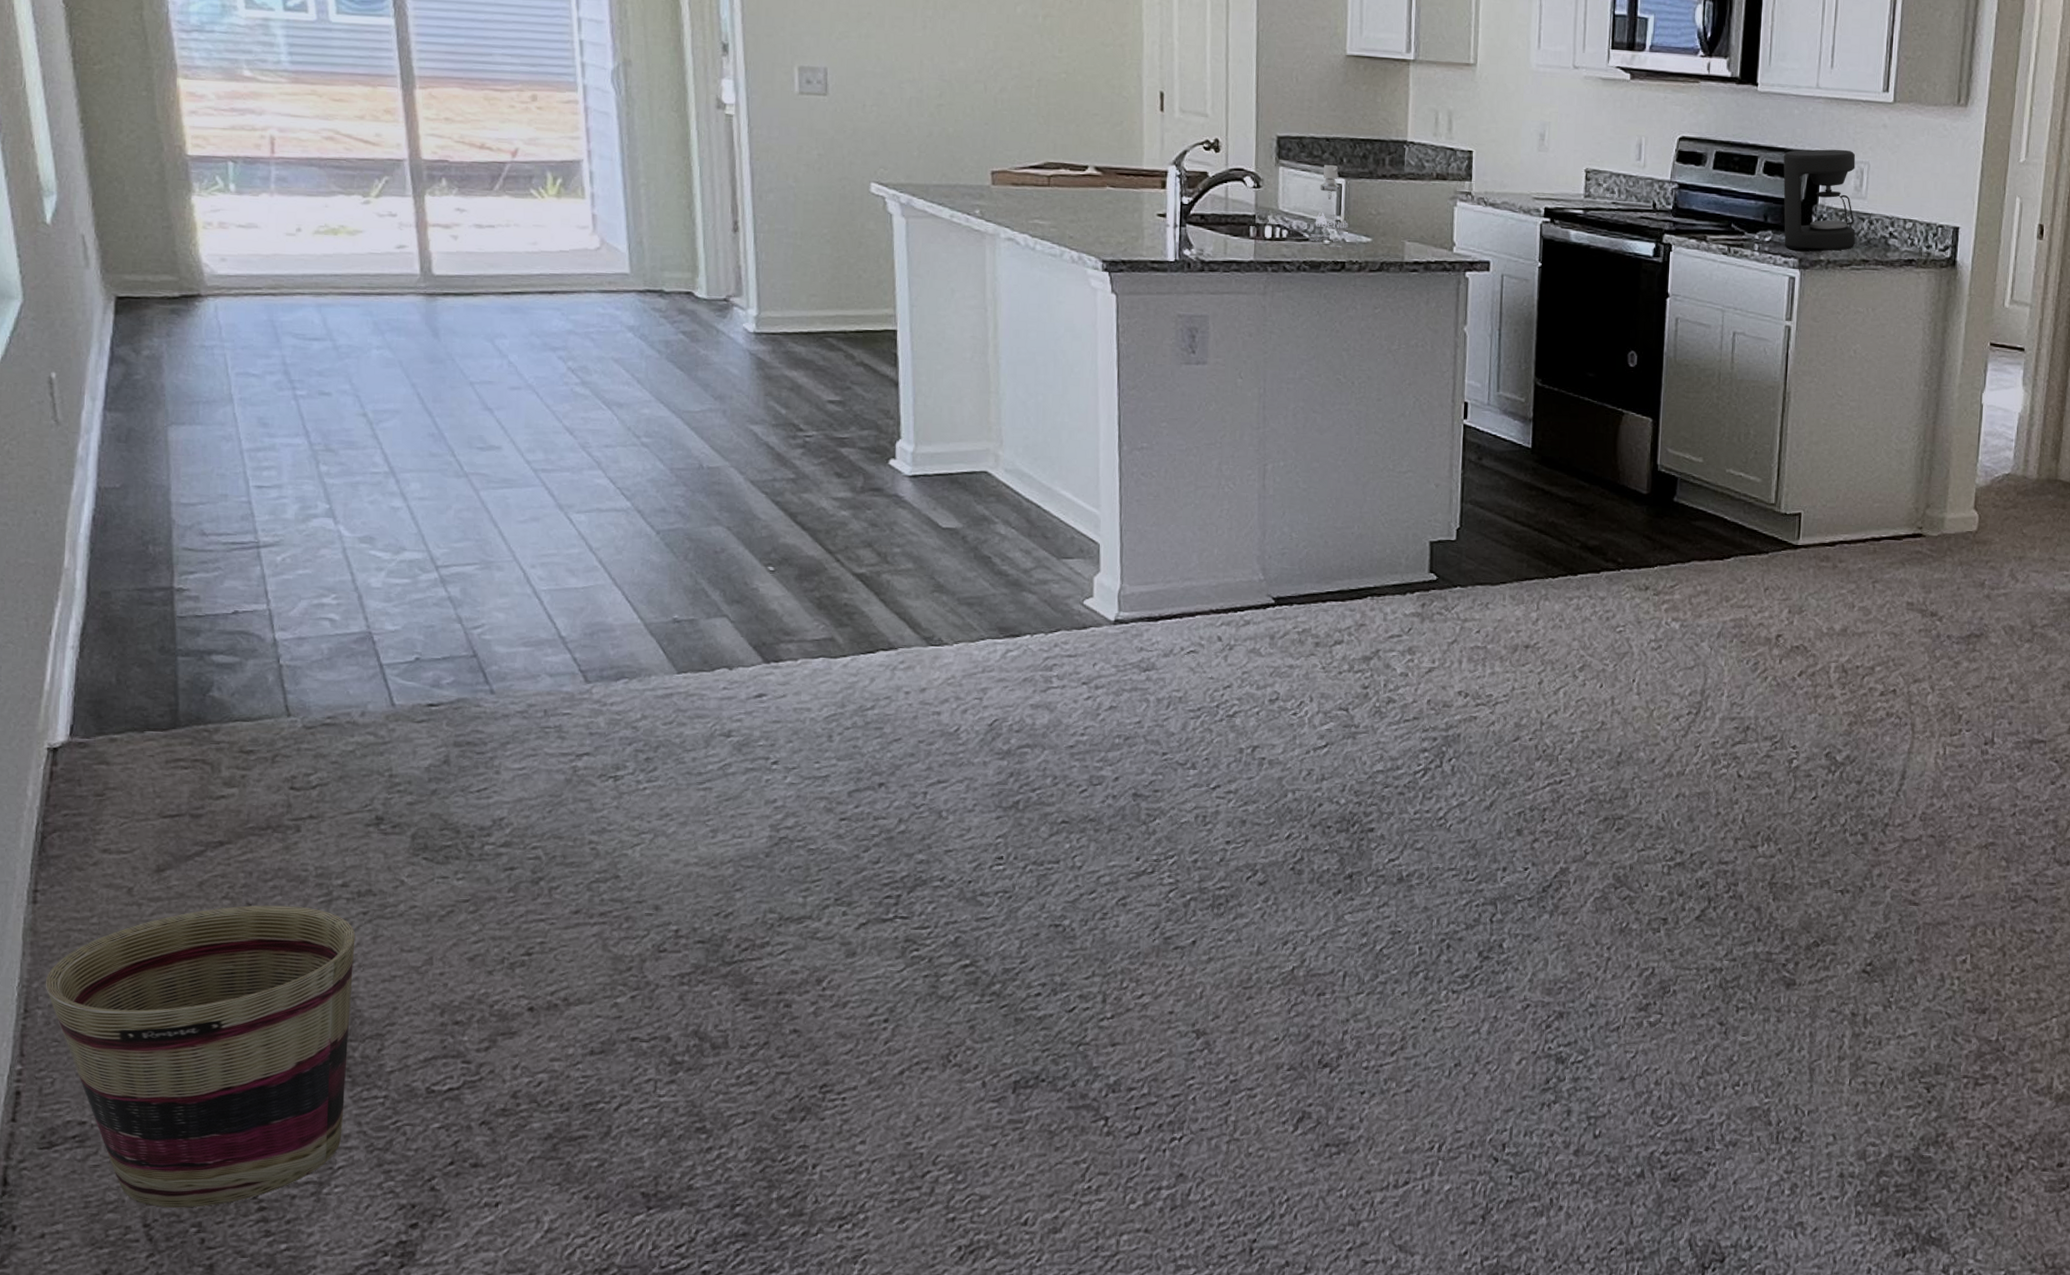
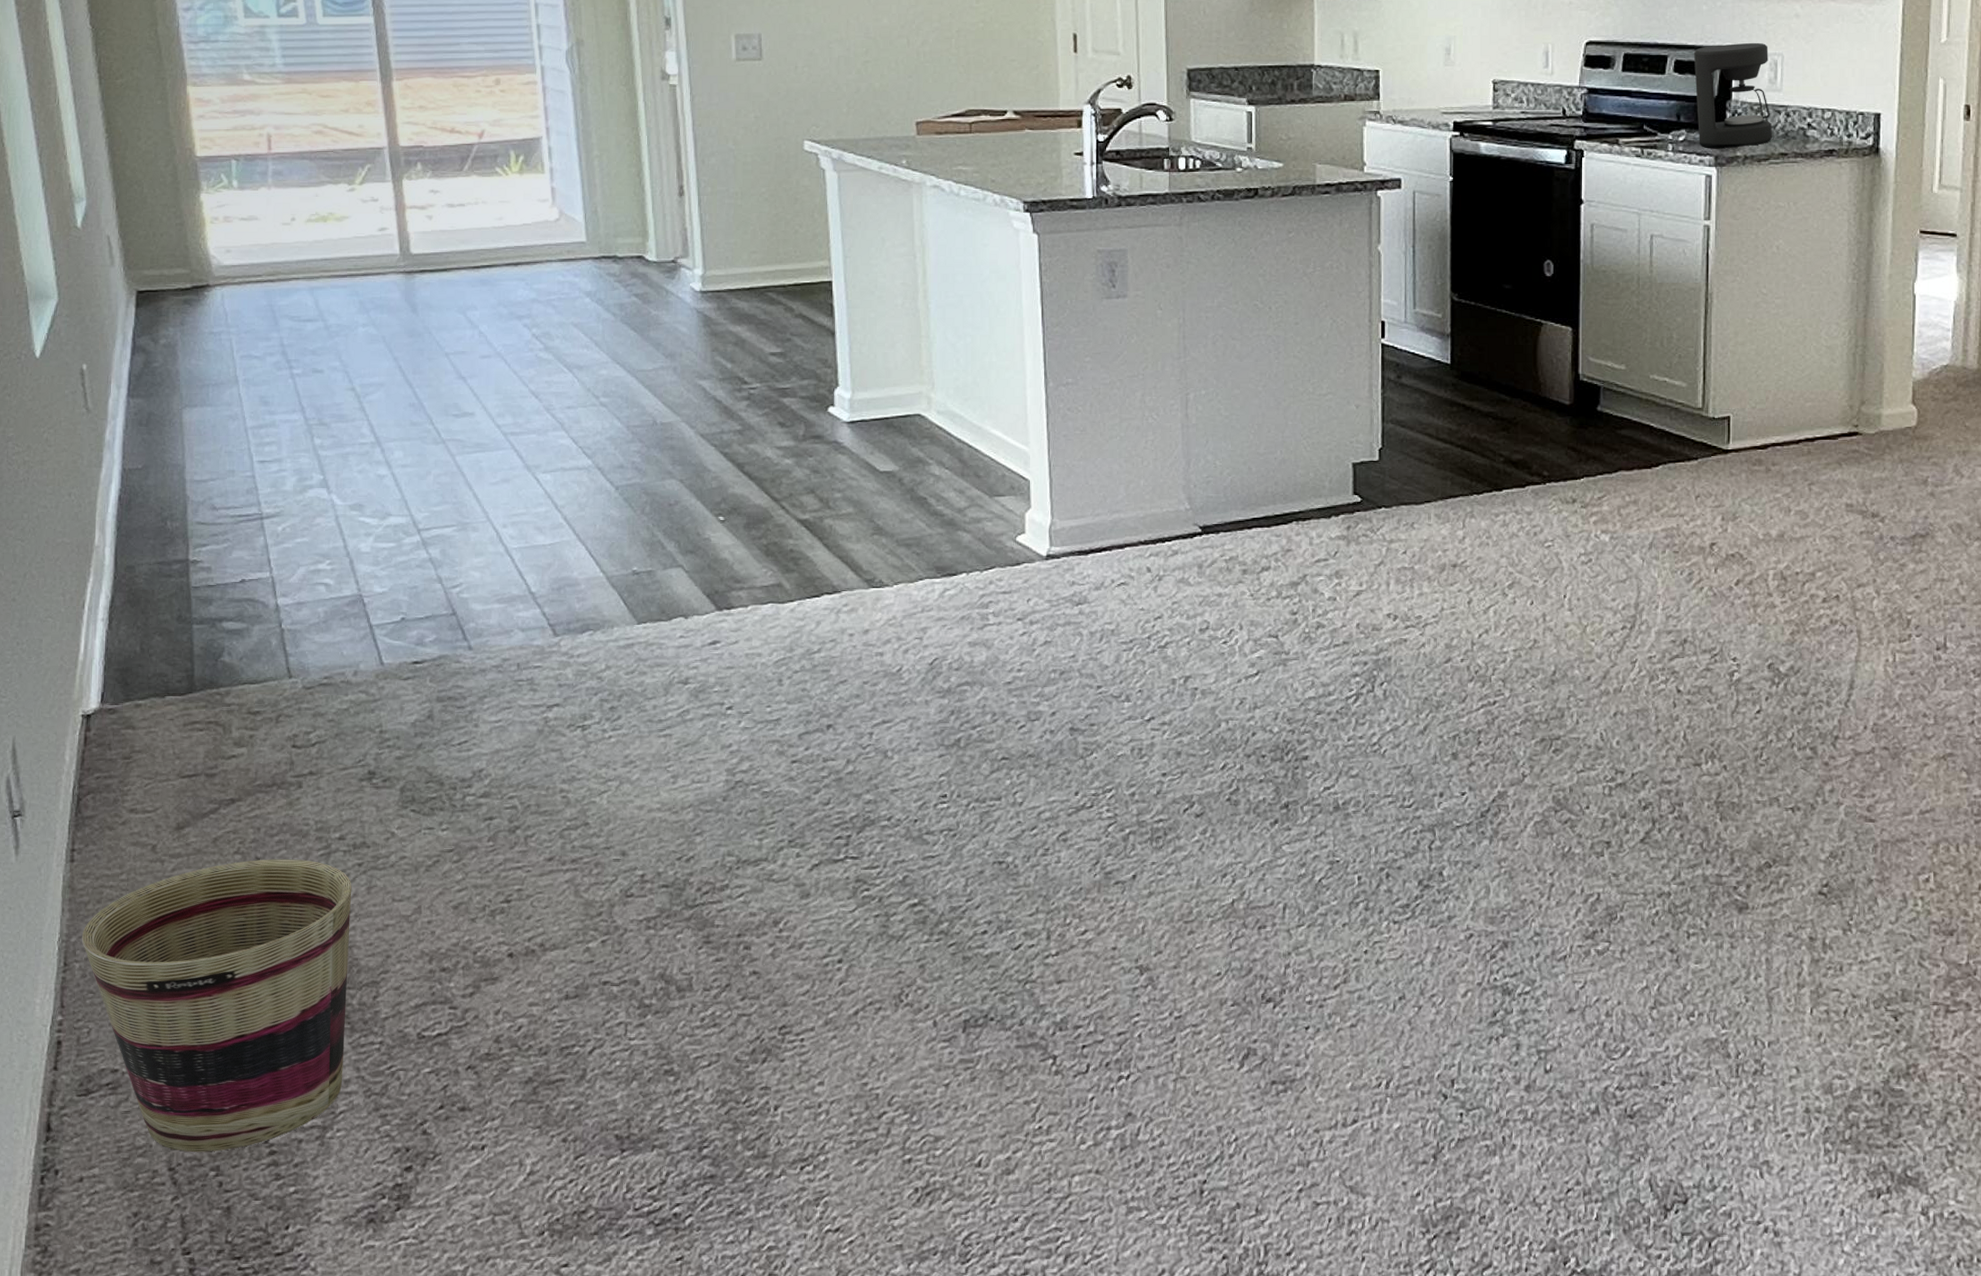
soap dispenser: present [1309,165,1348,247] -> none [1222,94,1260,174]

